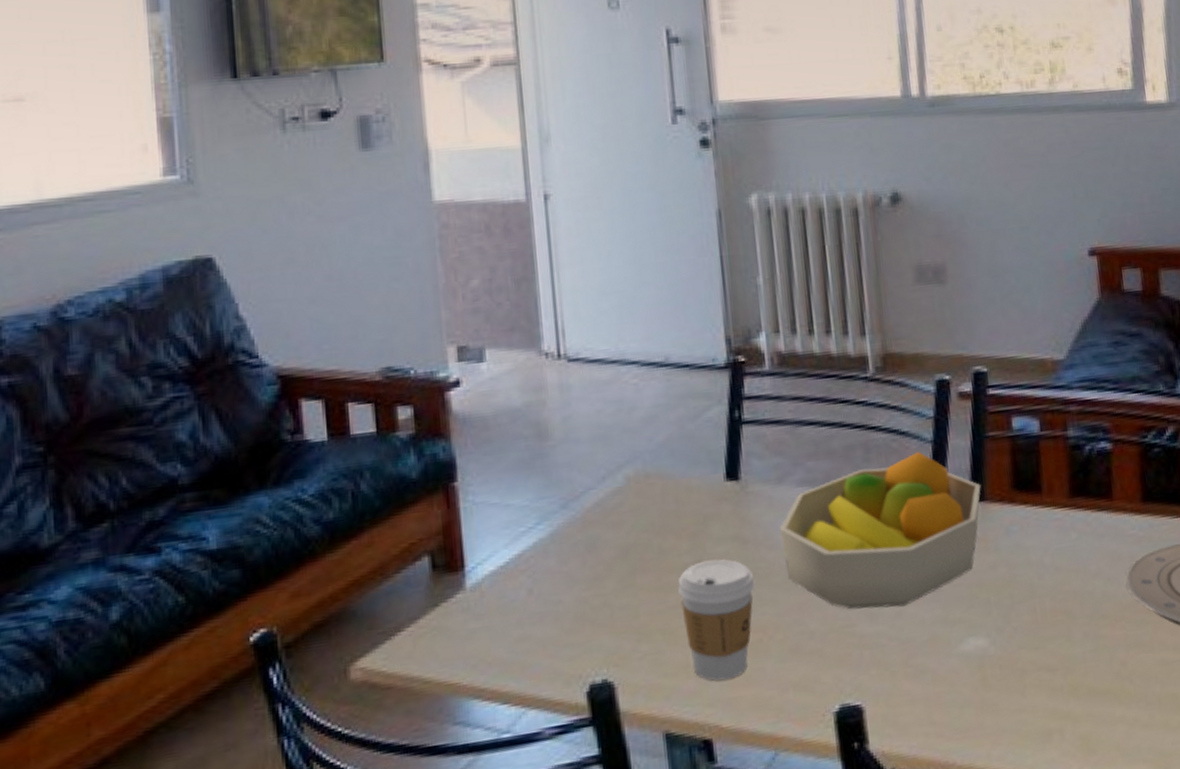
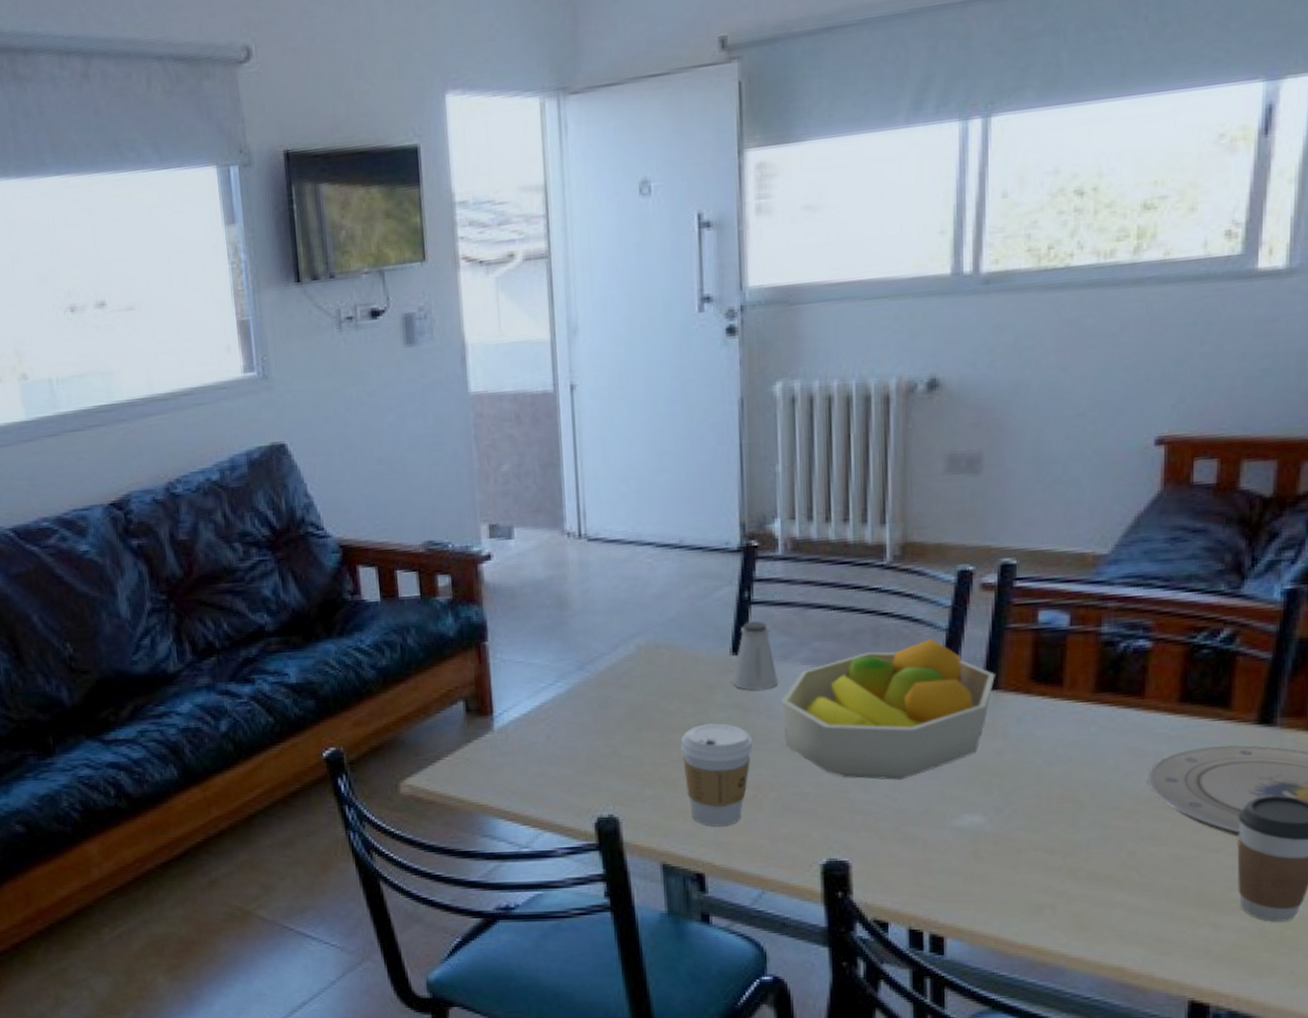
saltshaker: none [727,441,776,519] -> present [732,620,779,690]

